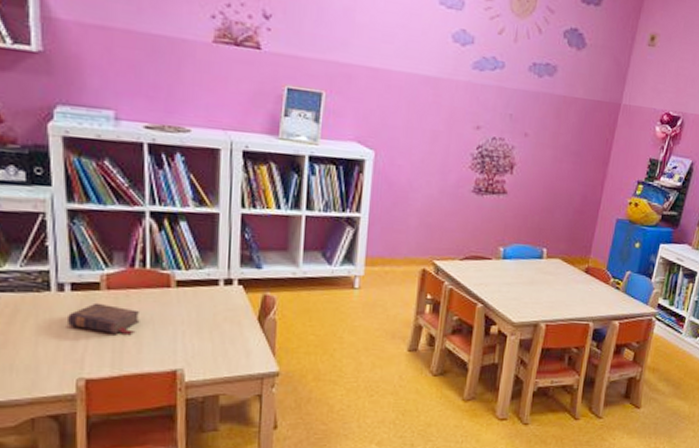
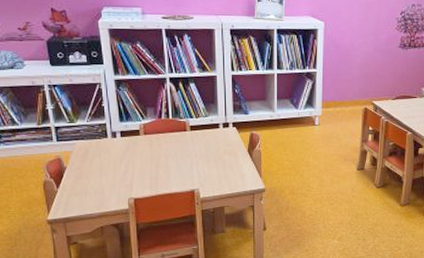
book: present [68,302,141,334] -> none [120,144,168,166]

